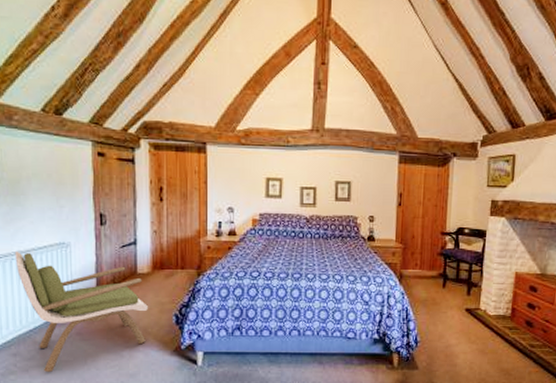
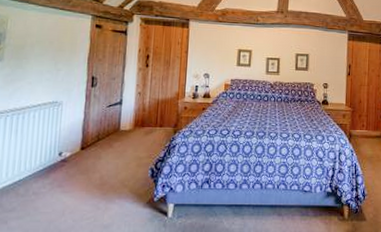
armchair: present [14,252,148,372] -> none [10,109,127,223]

